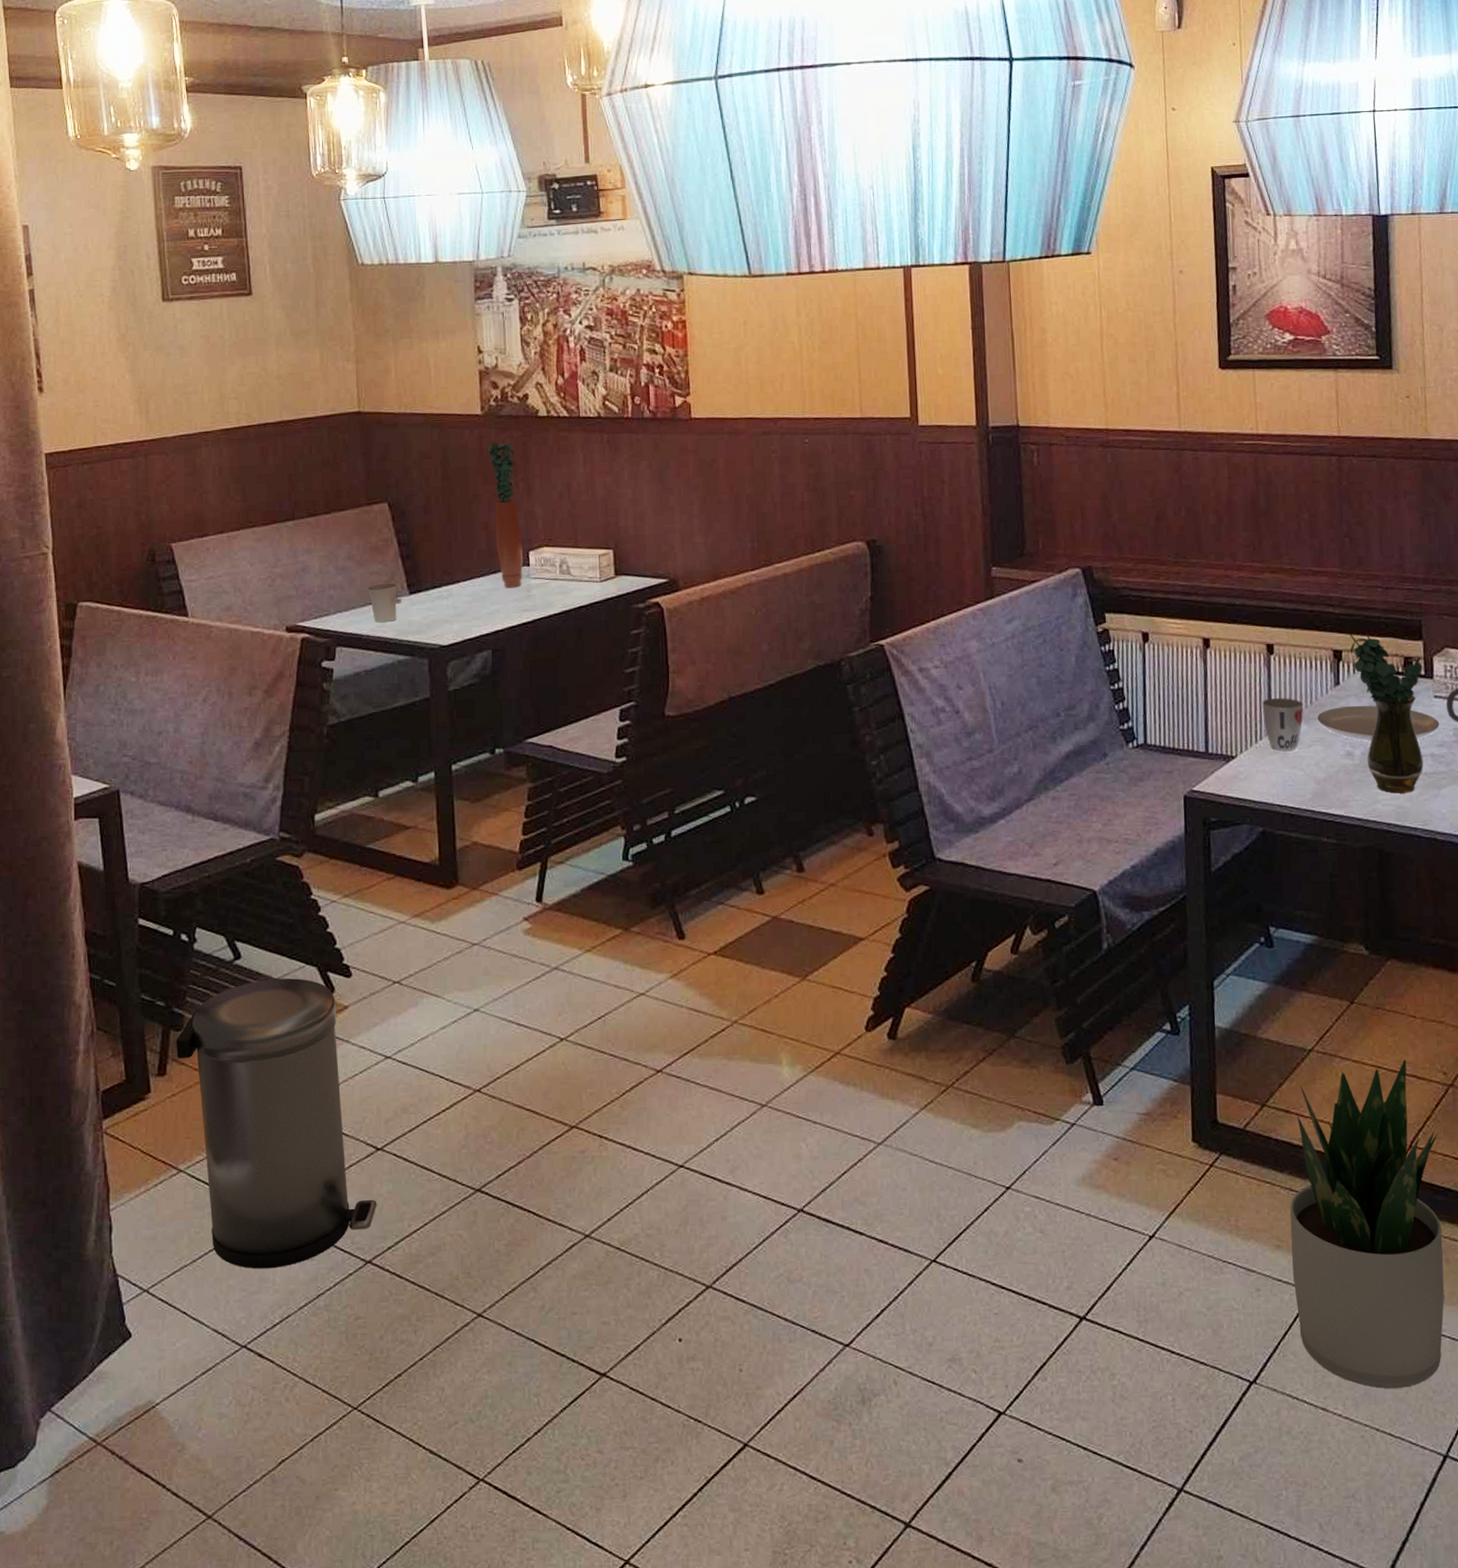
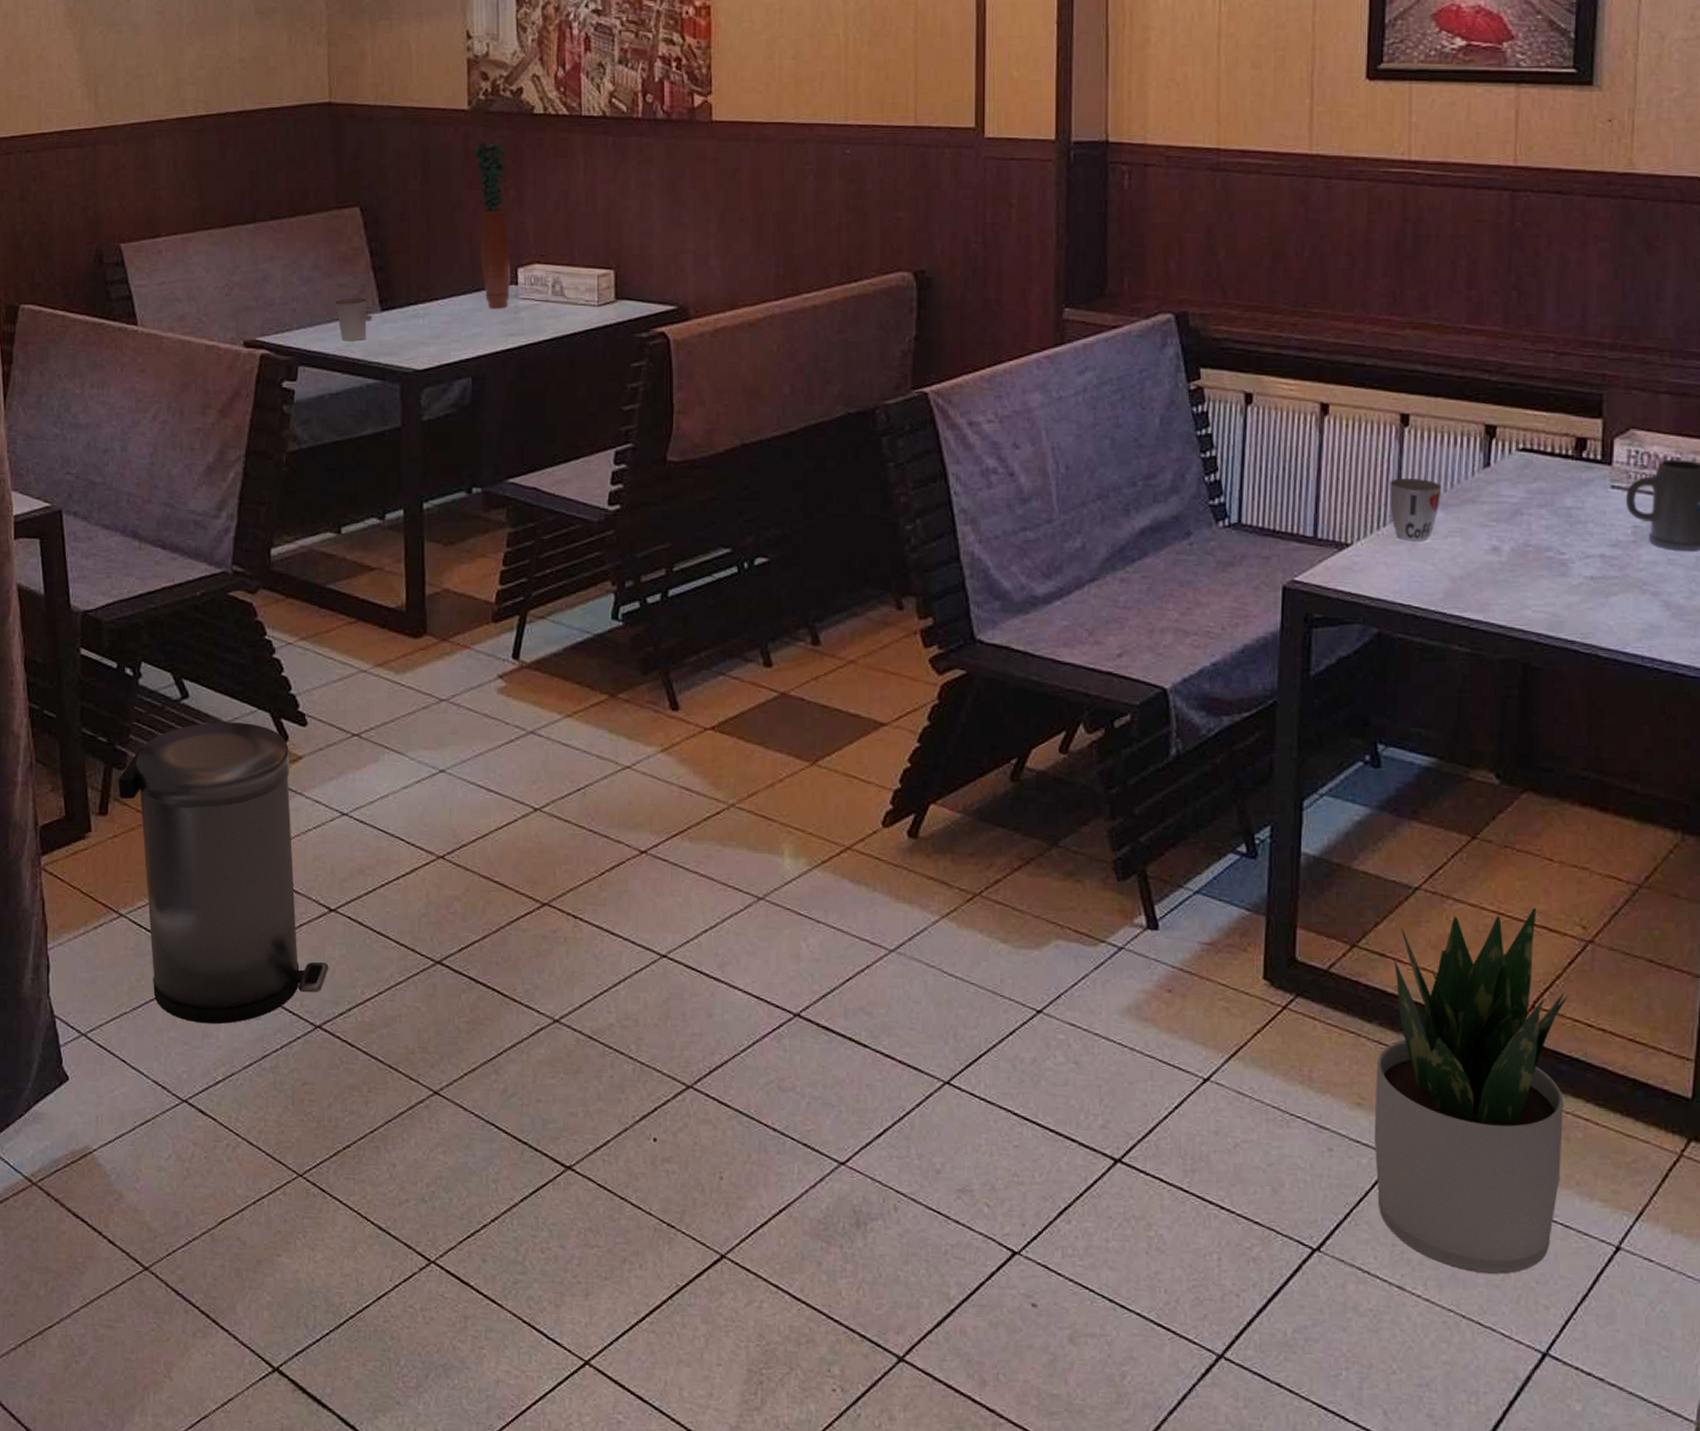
plate: present [1317,705,1440,741] -> none [1458,492,1616,536]
vase: present [1349,632,1424,793] -> none [1506,405,1599,599]

